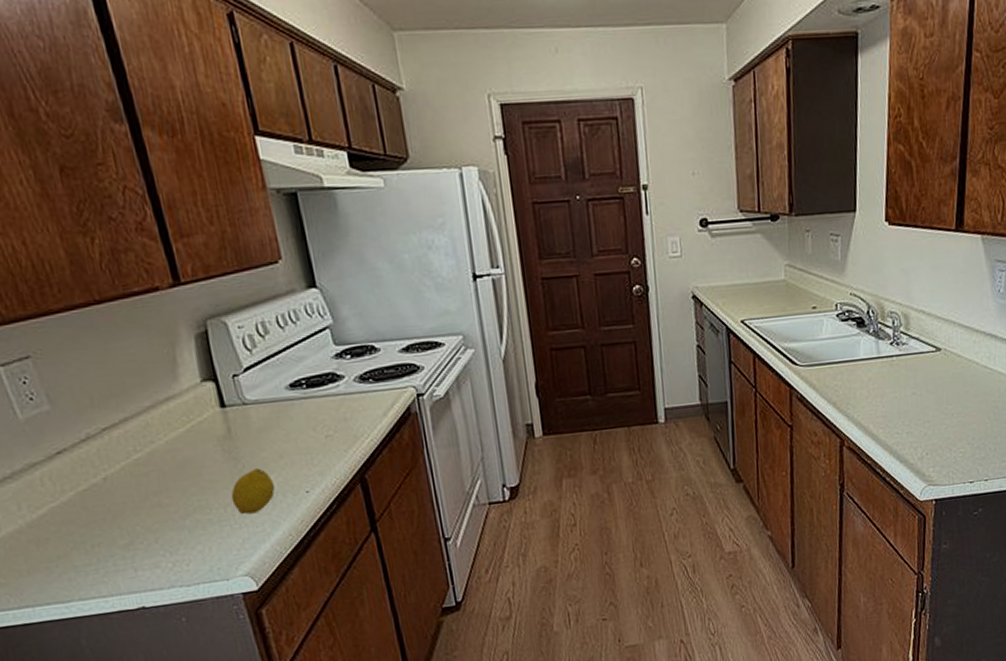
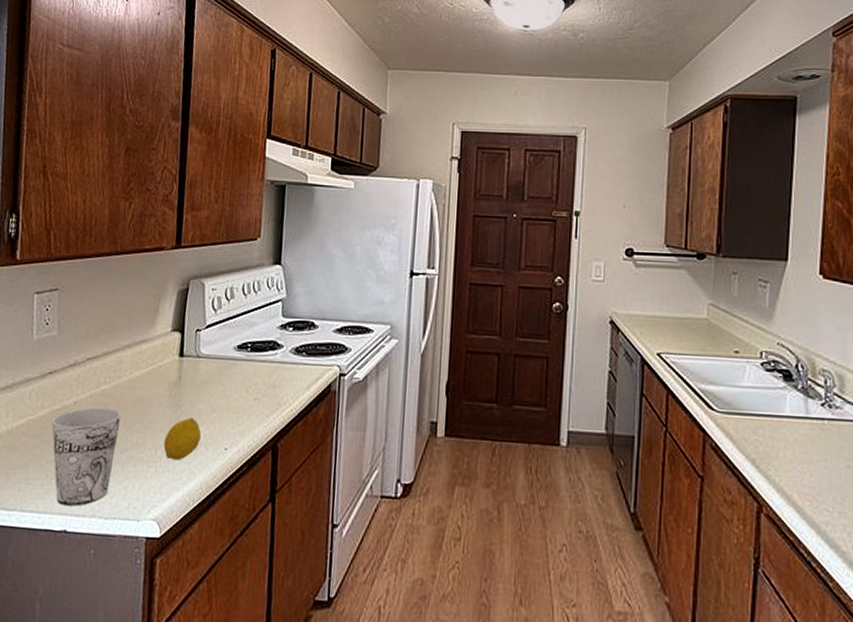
cup: none [82,476,182,584] -> present [52,407,122,506]

